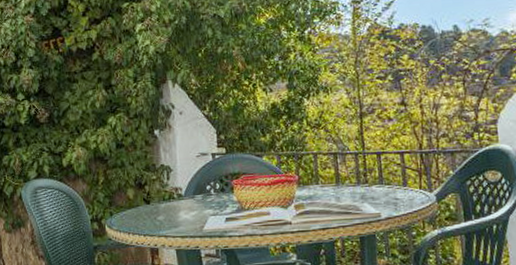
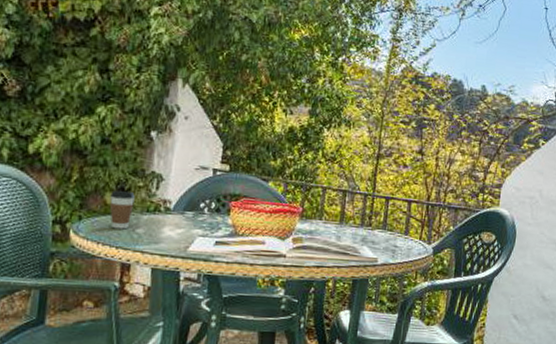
coffee cup: none [131,184,152,219] -> present [109,190,135,230]

